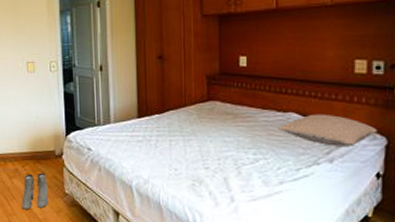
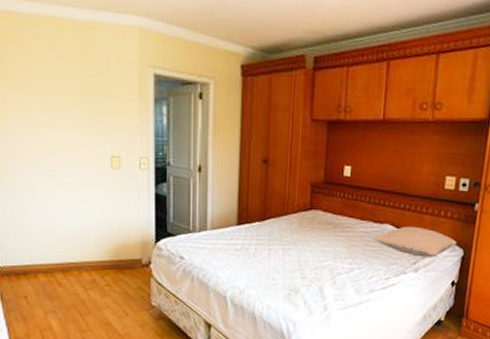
boots: present [22,173,49,210] -> none [100,284,132,325]

